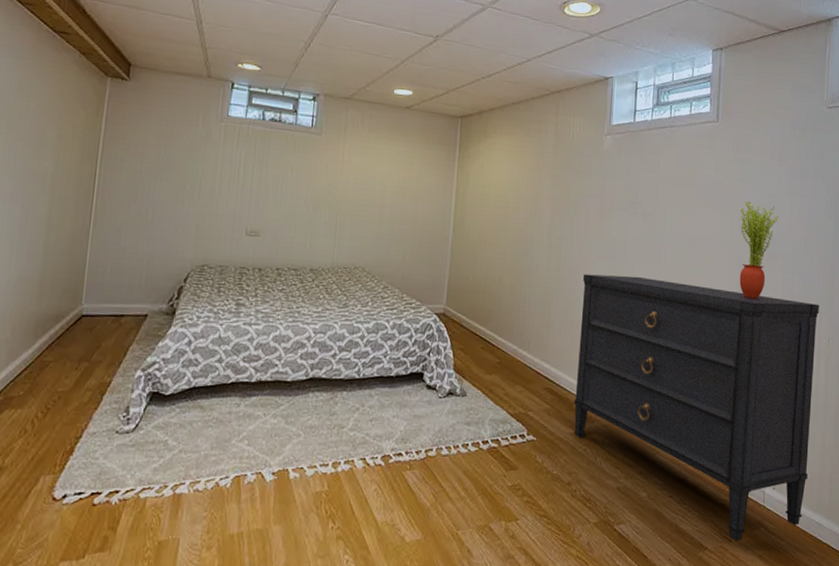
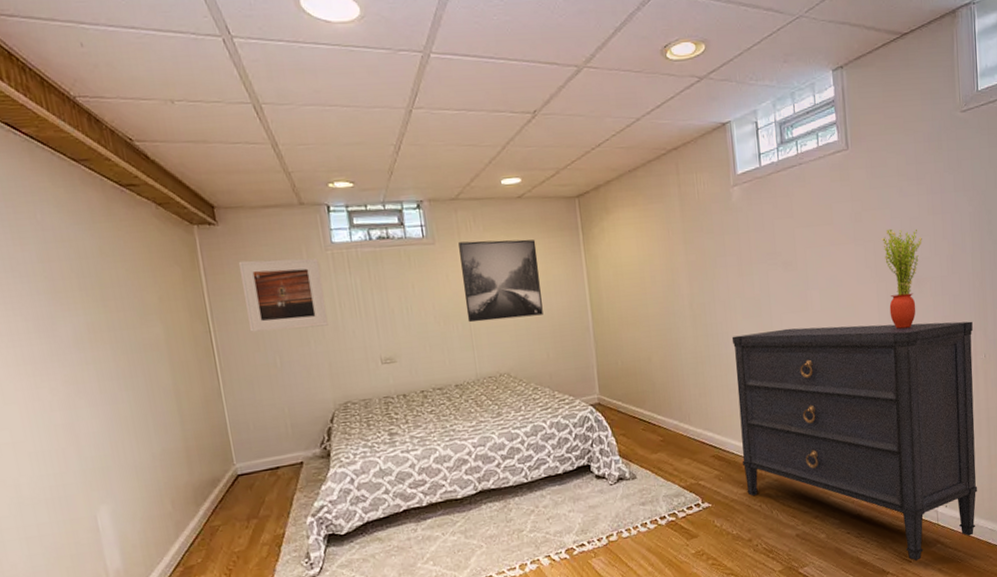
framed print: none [131,116,212,190] -> present [238,258,328,332]
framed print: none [336,137,415,219] -> present [458,239,543,323]

